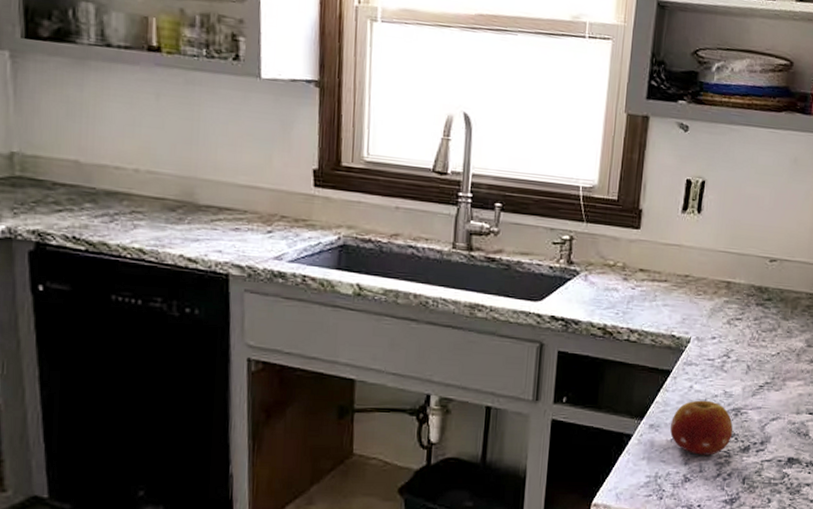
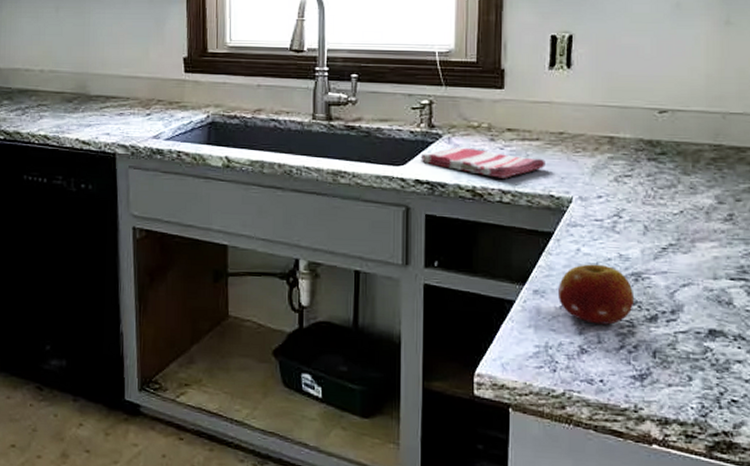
dish towel: none [557,285,671,318] -> present [420,147,545,178]

